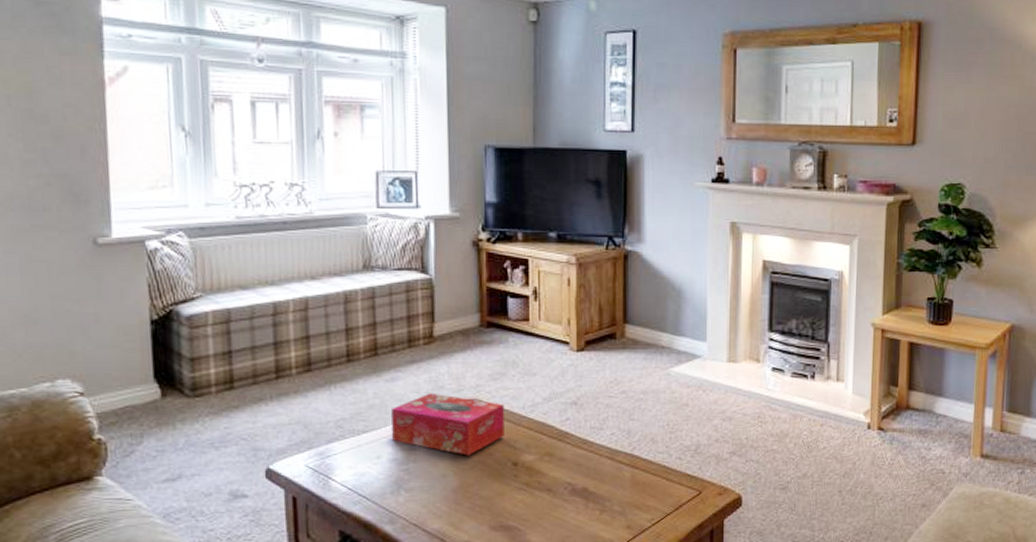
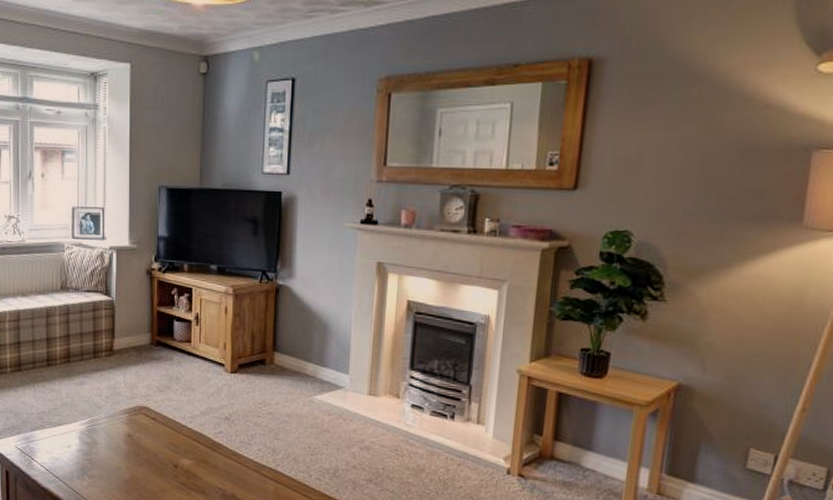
tissue box: present [391,393,504,456] -> none [79,397,168,454]

